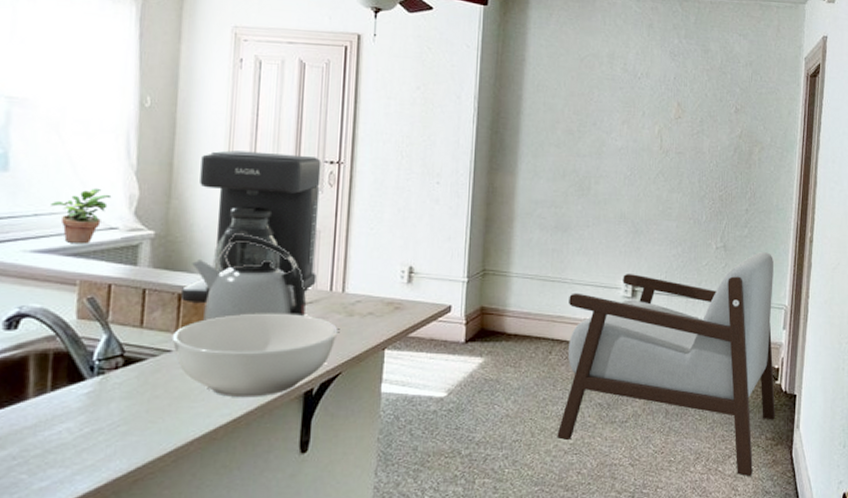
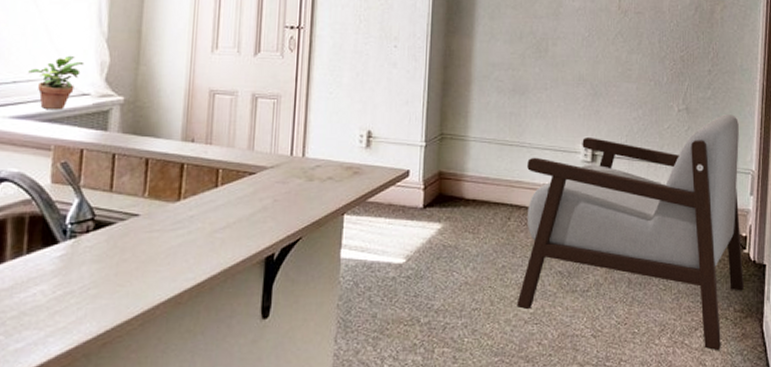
bowl: present [172,313,339,398] -> none [139,177,299,262]
coffee maker: present [181,150,322,302] -> none [148,17,282,167]
kettle: present [192,232,306,321] -> none [159,97,267,185]

